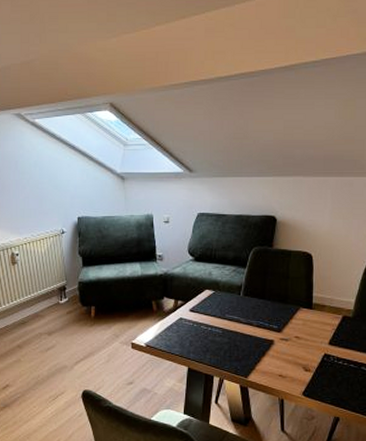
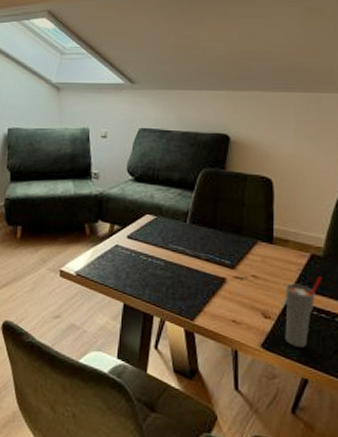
cup: none [321,334,351,392] -> present [285,276,322,348]

